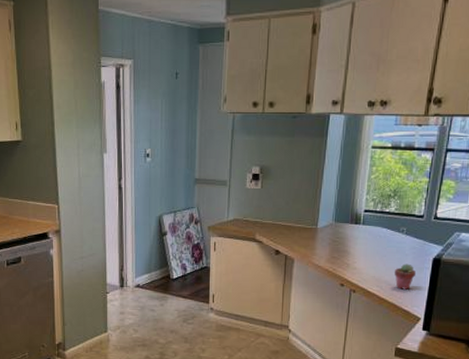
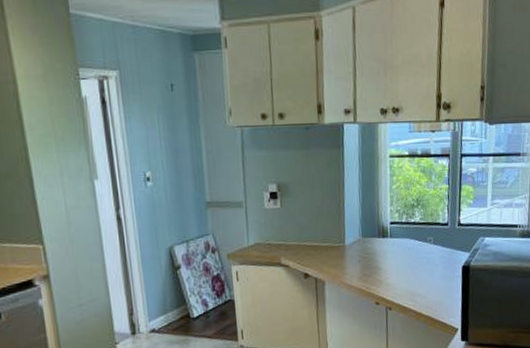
potted succulent: present [395,263,416,290] -> none [427,274,448,301]

